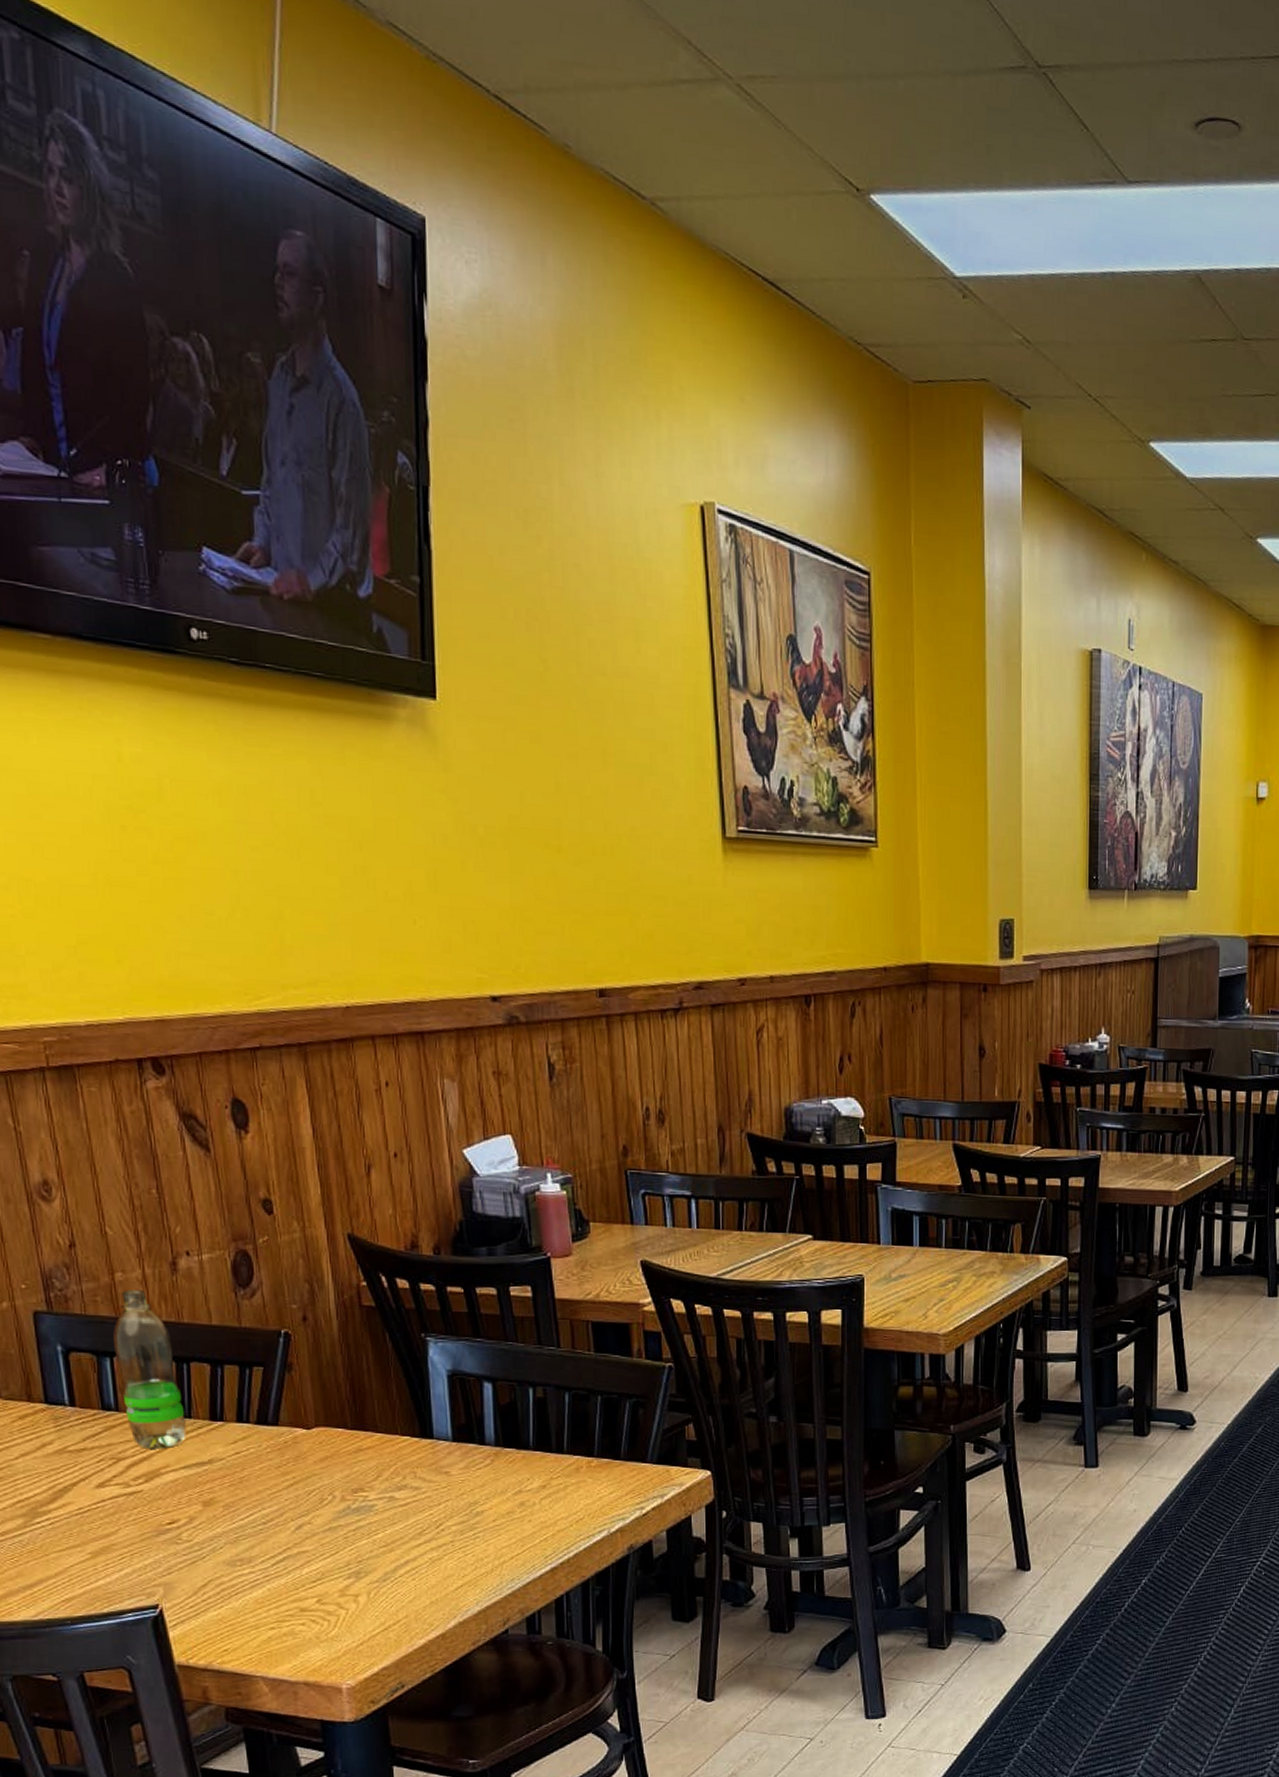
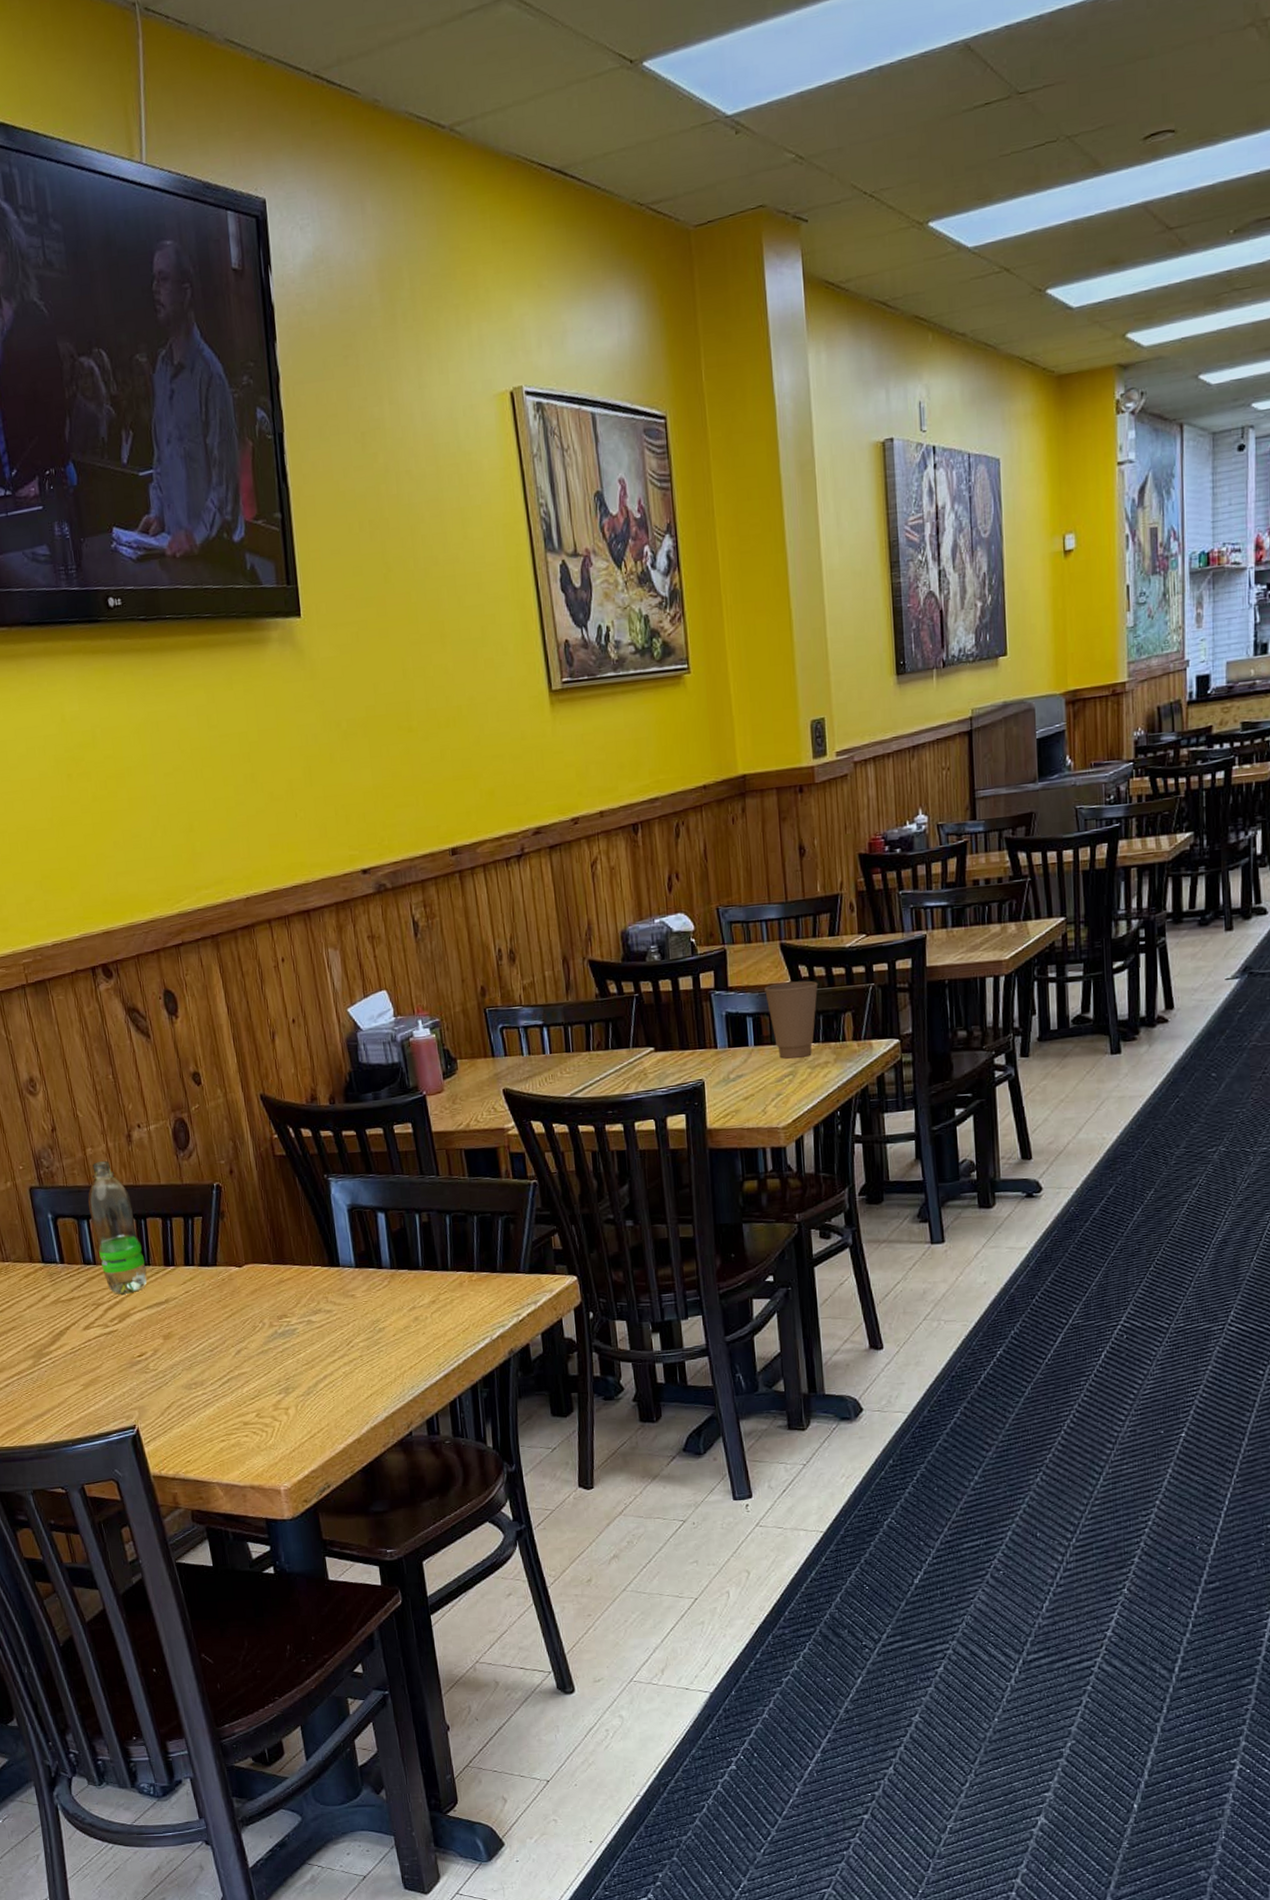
cup: none [934,1184,989,1265] -> present [764,980,818,1060]

